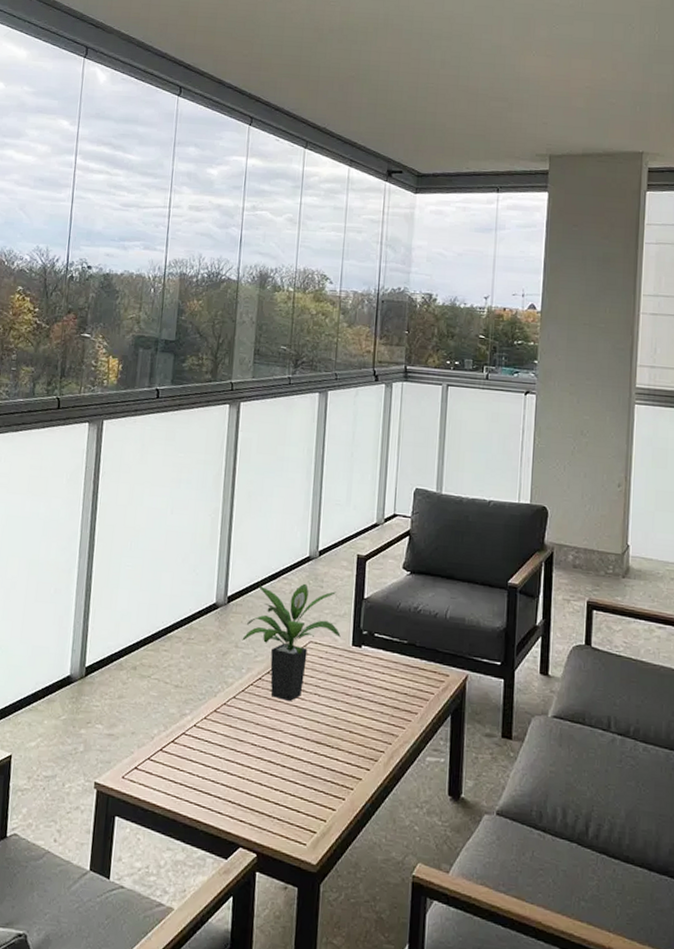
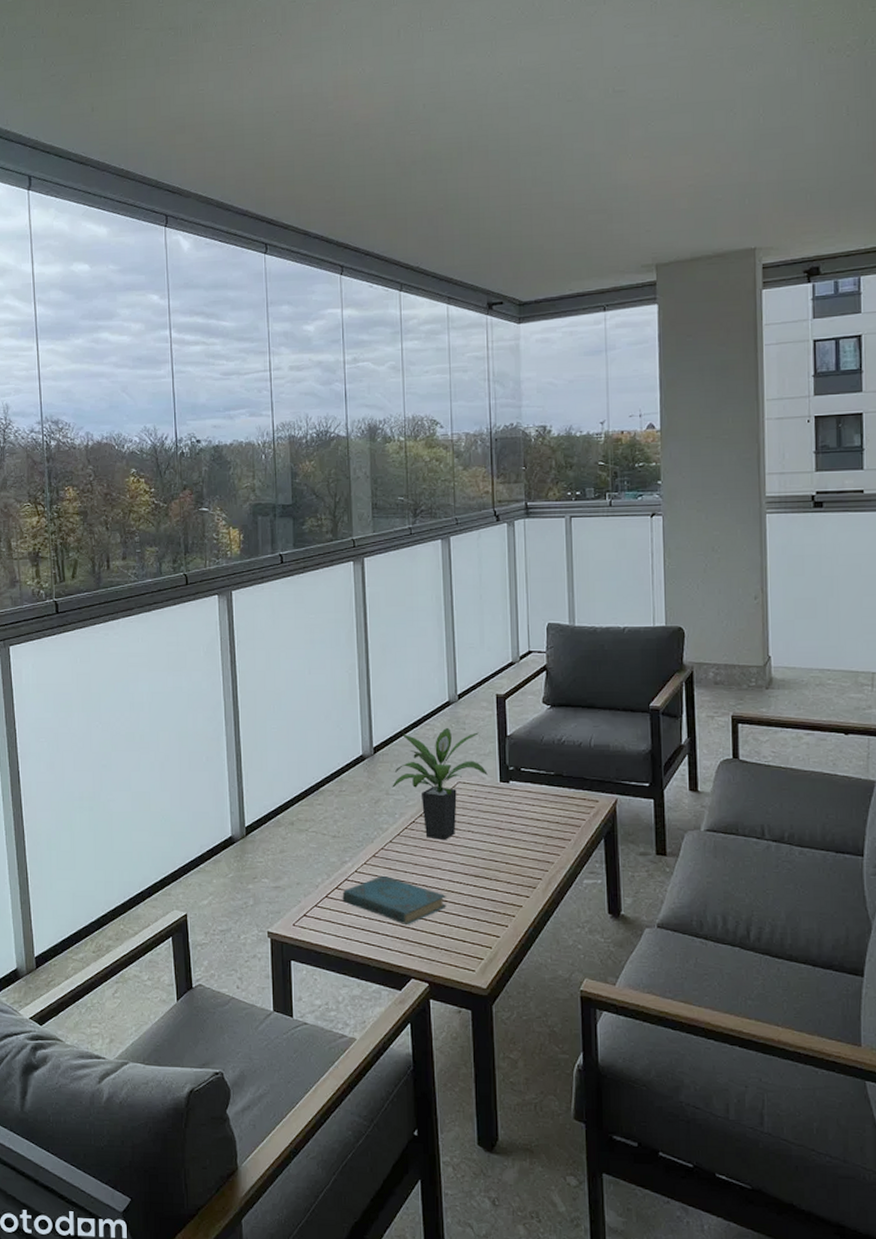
book: none [177,732,285,789] -> present [342,875,446,926]

